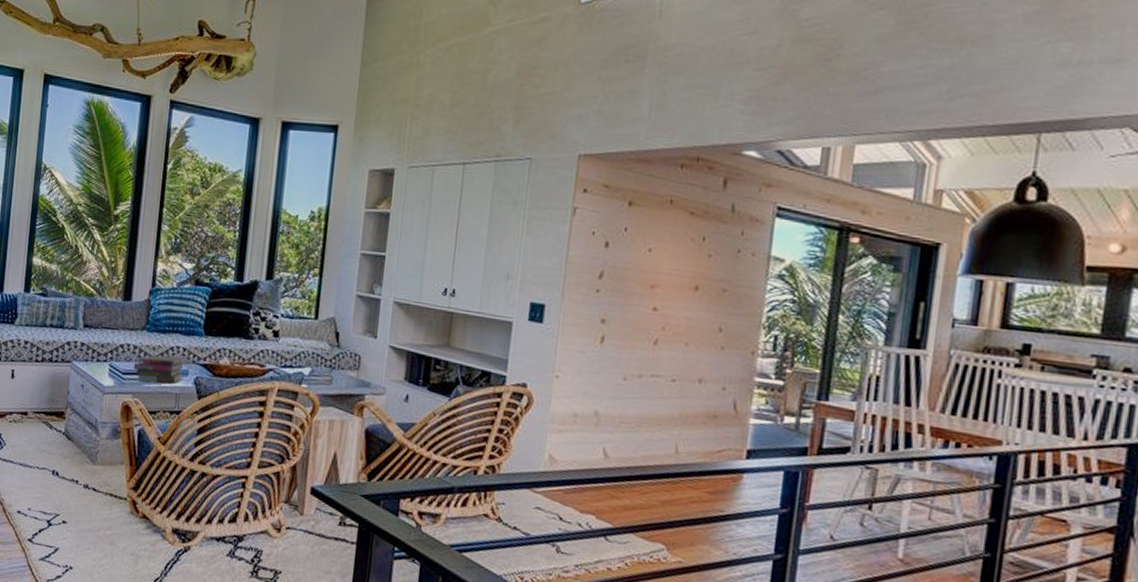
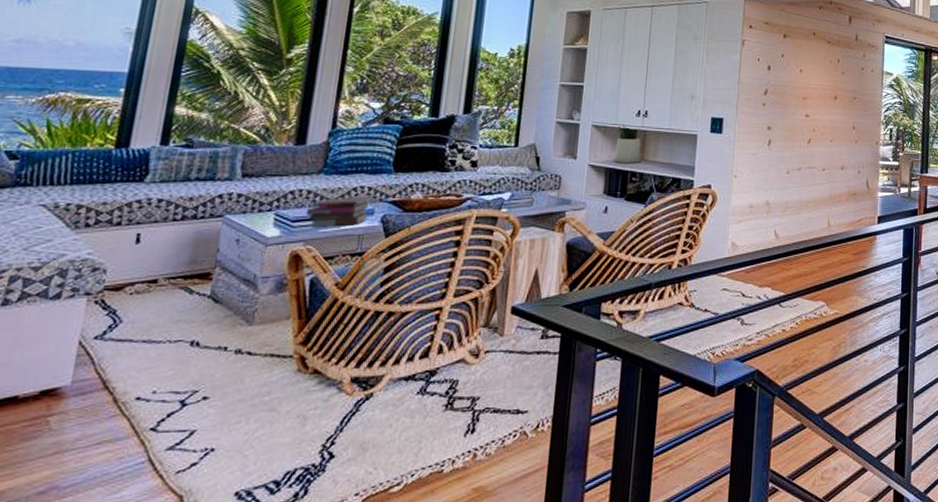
planter: none [415,304,447,350] -> present [613,125,642,164]

